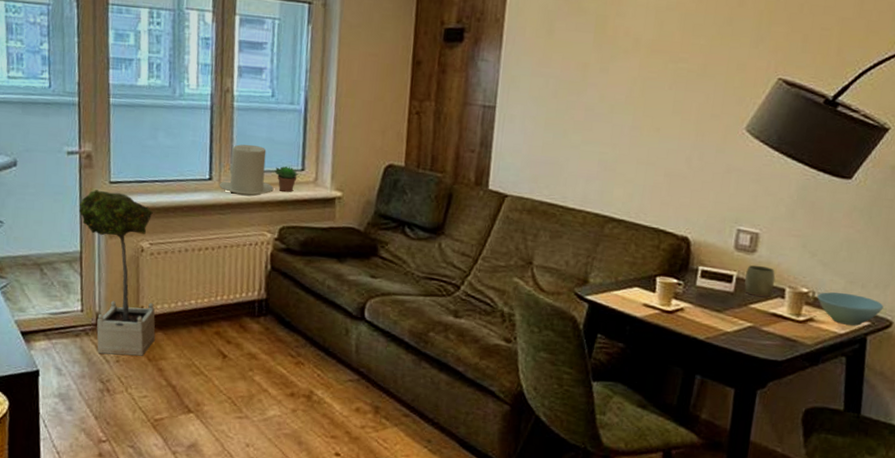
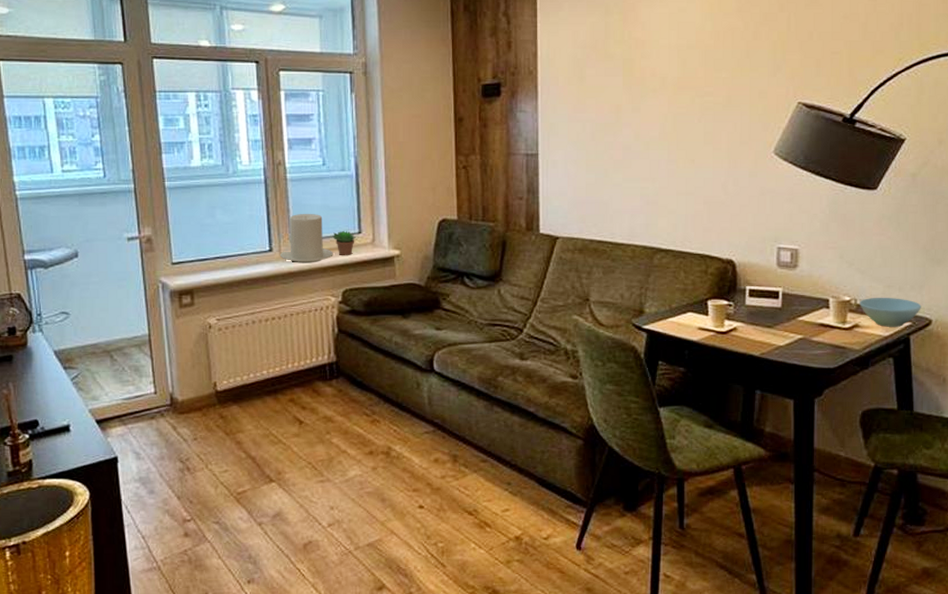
potted tree: present [79,190,156,356] -> none [144,272,230,433]
mug: present [744,265,776,297] -> none [790,279,819,308]

